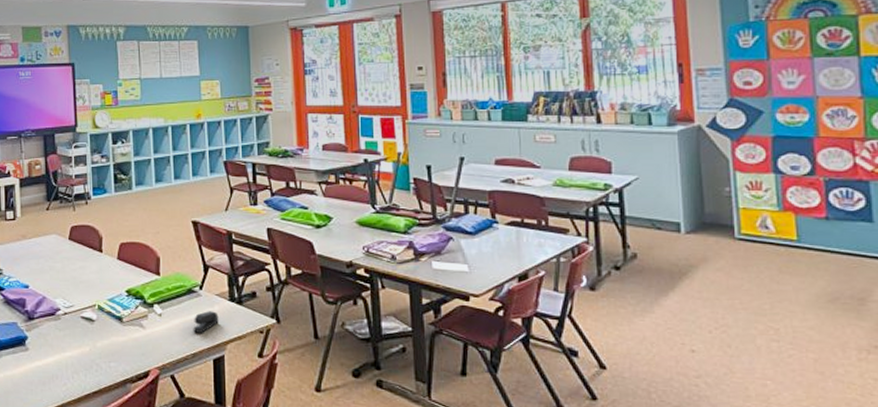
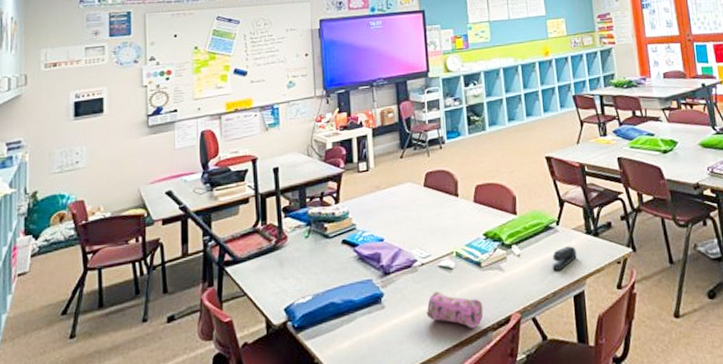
pencil case: none [68,340,123,378] -> present [426,291,484,328]

